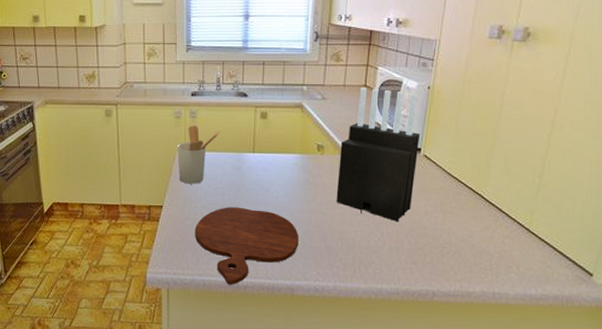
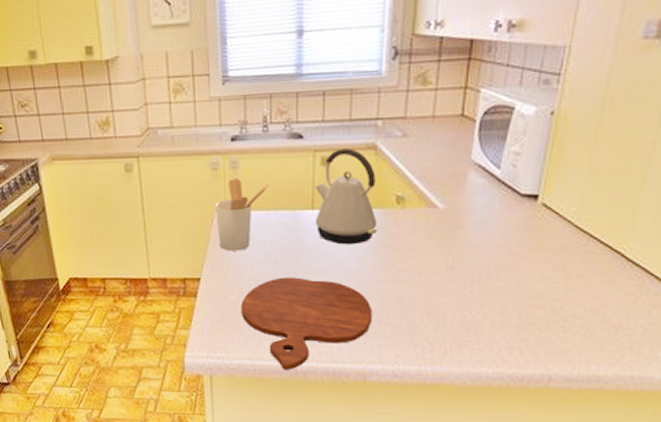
kettle: none [255,106,303,182] -> present [315,149,377,245]
knife block: present [336,87,421,222] -> none [421,117,538,291]

